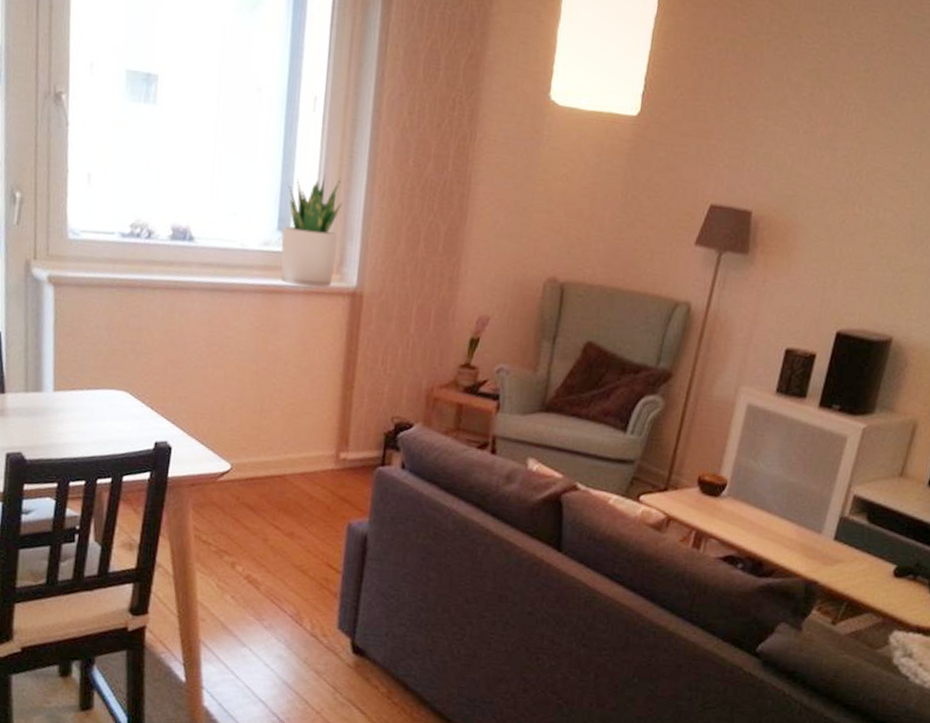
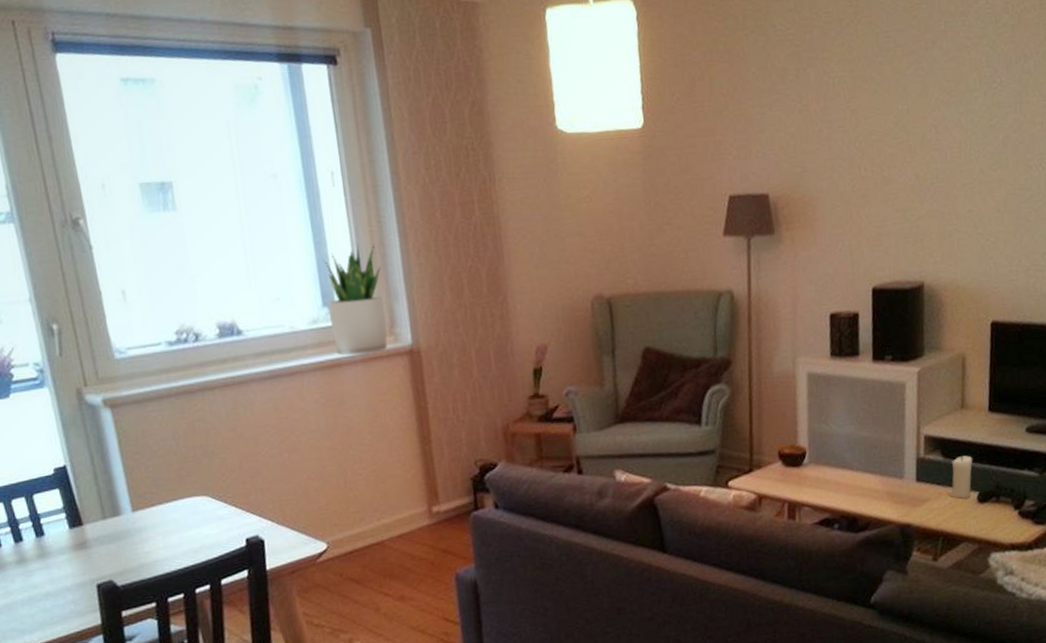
candle: none [862,524,899,570] -> present [947,455,973,499]

